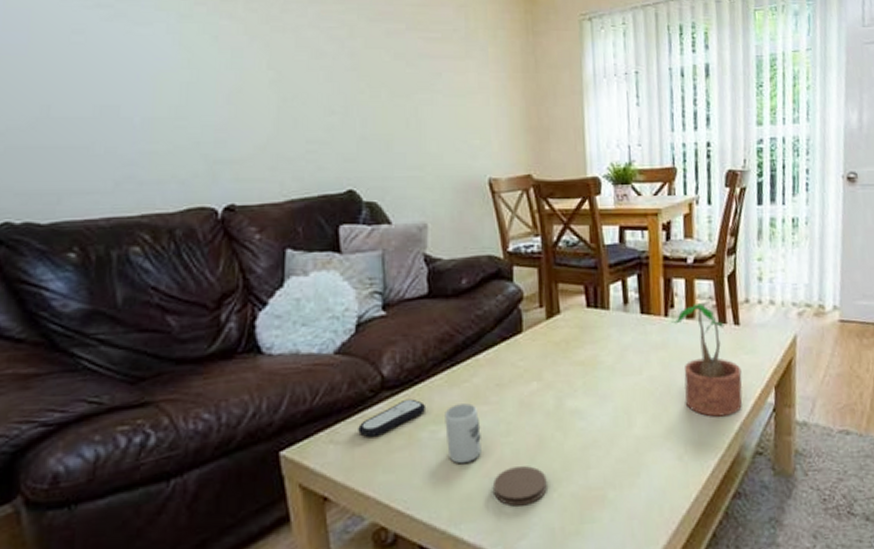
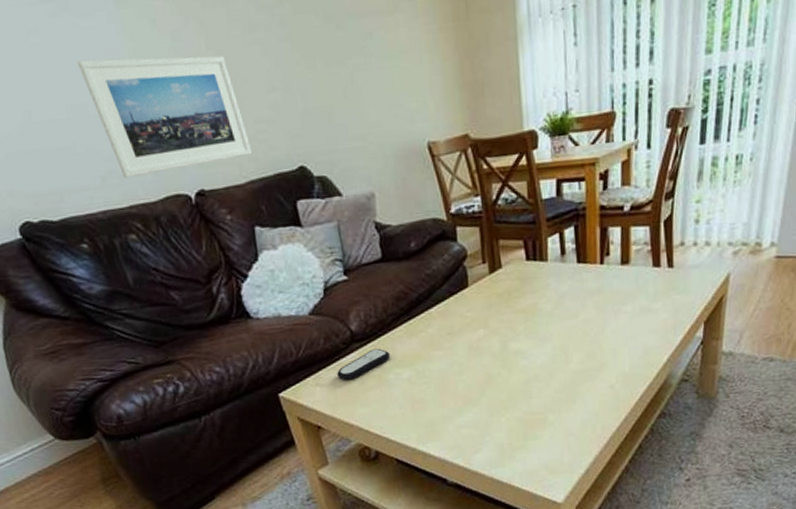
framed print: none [120,65,298,185] -> present [77,56,253,178]
cup: present [445,403,481,464] -> none [406,350,440,398]
coaster: present [493,466,547,506] -> none [451,398,496,429]
potted plant: present [671,303,743,417] -> none [607,249,673,352]

